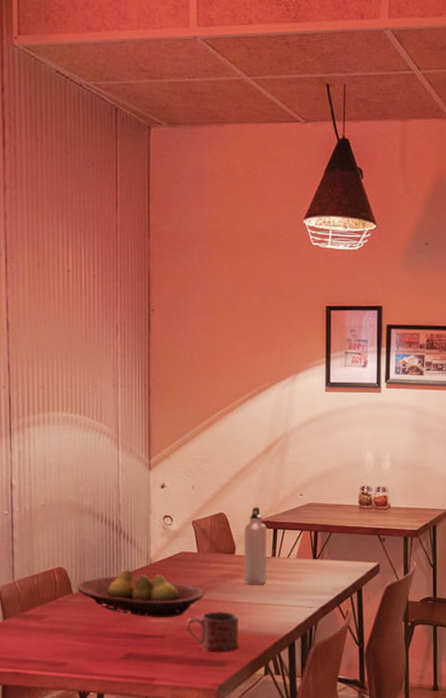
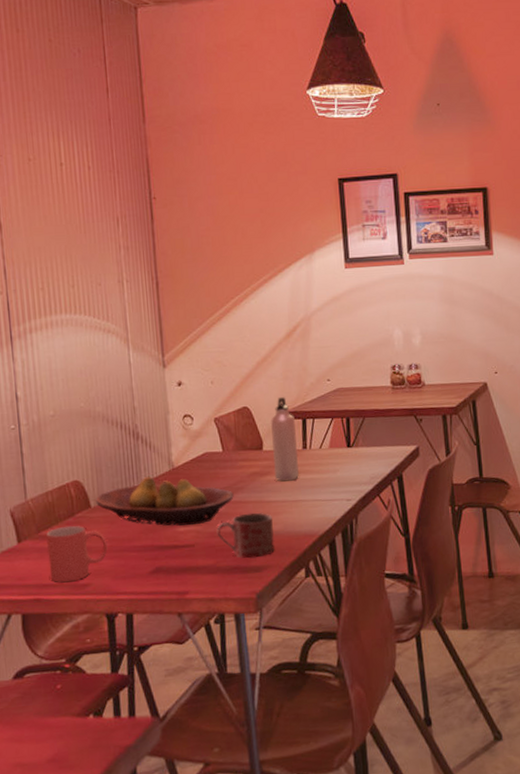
mug: none [30,608,85,660] -> present [46,525,108,583]

